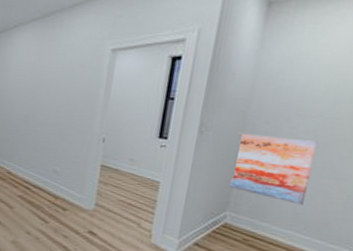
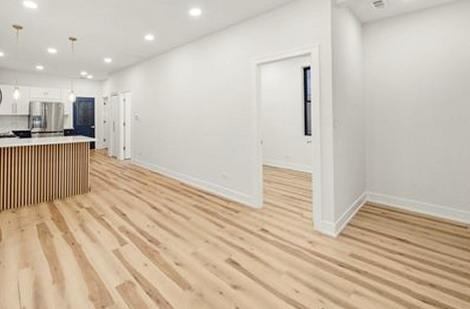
wall art: present [230,132,318,205] -> none [362,124,416,177]

